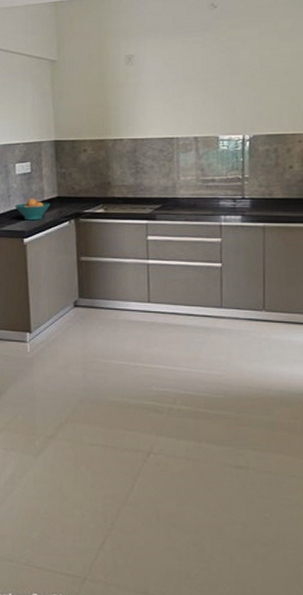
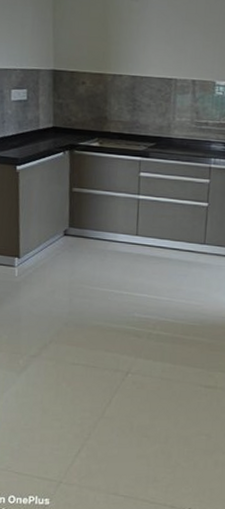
fruit bowl: present [14,198,51,220] -> none [8,125,46,149]

